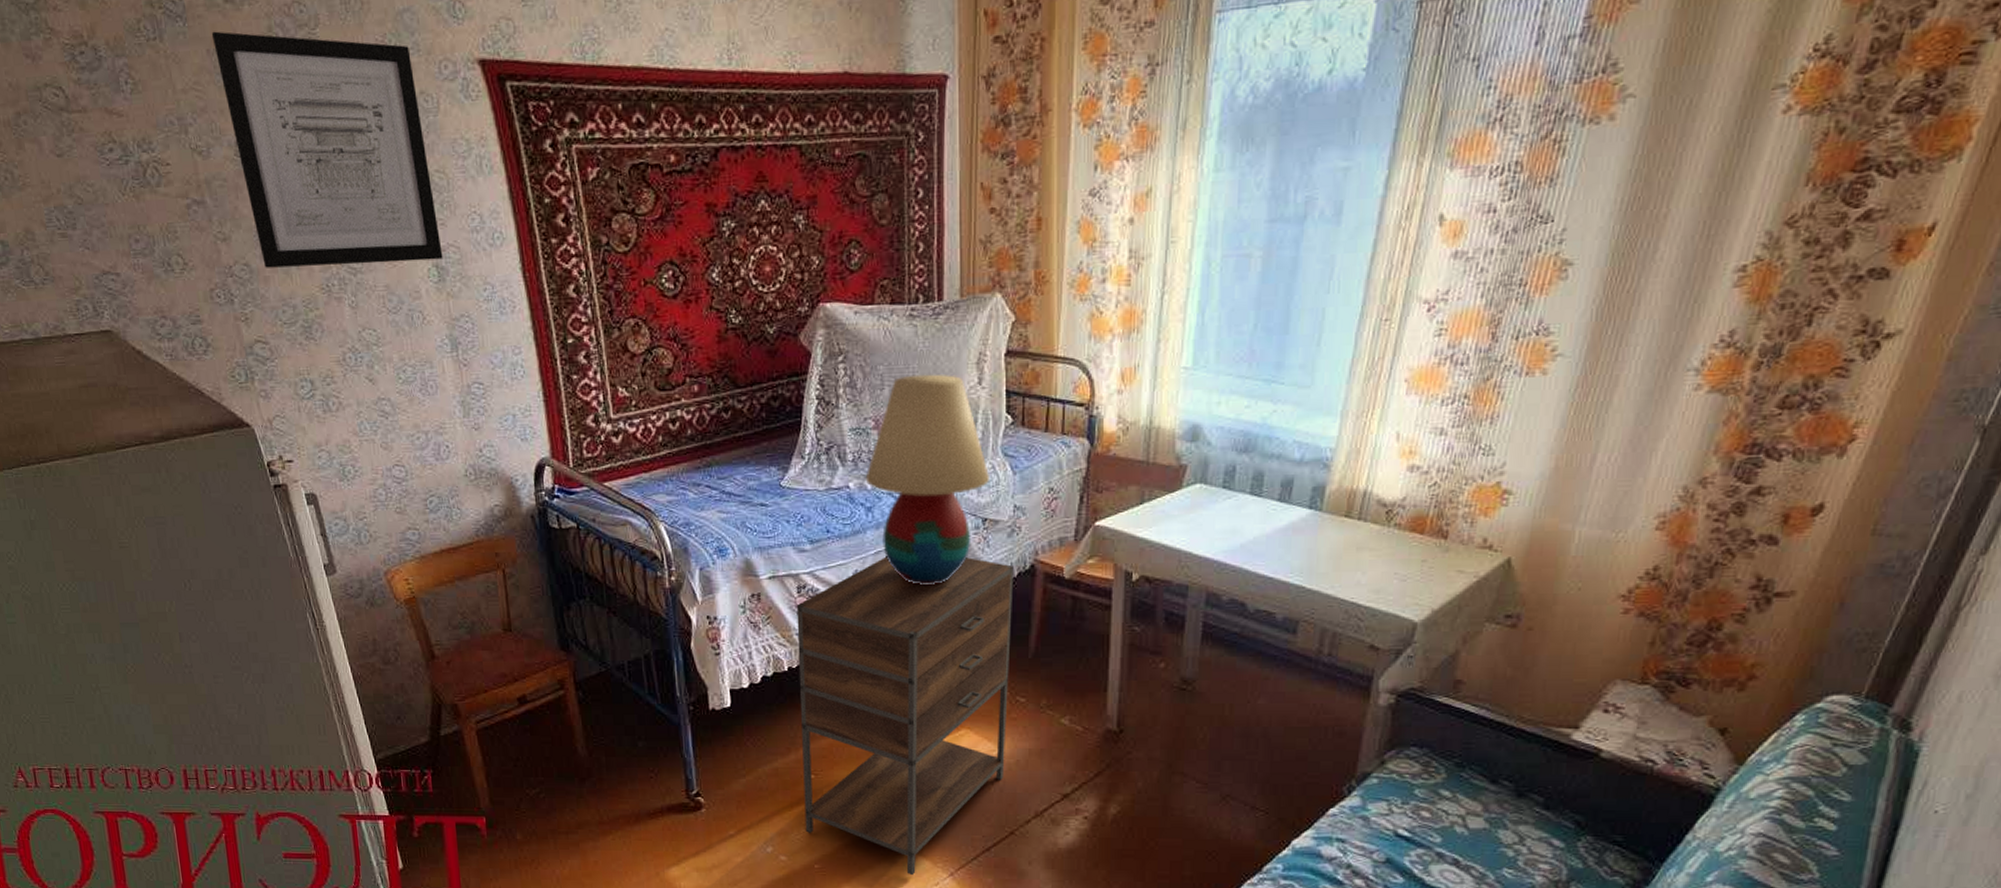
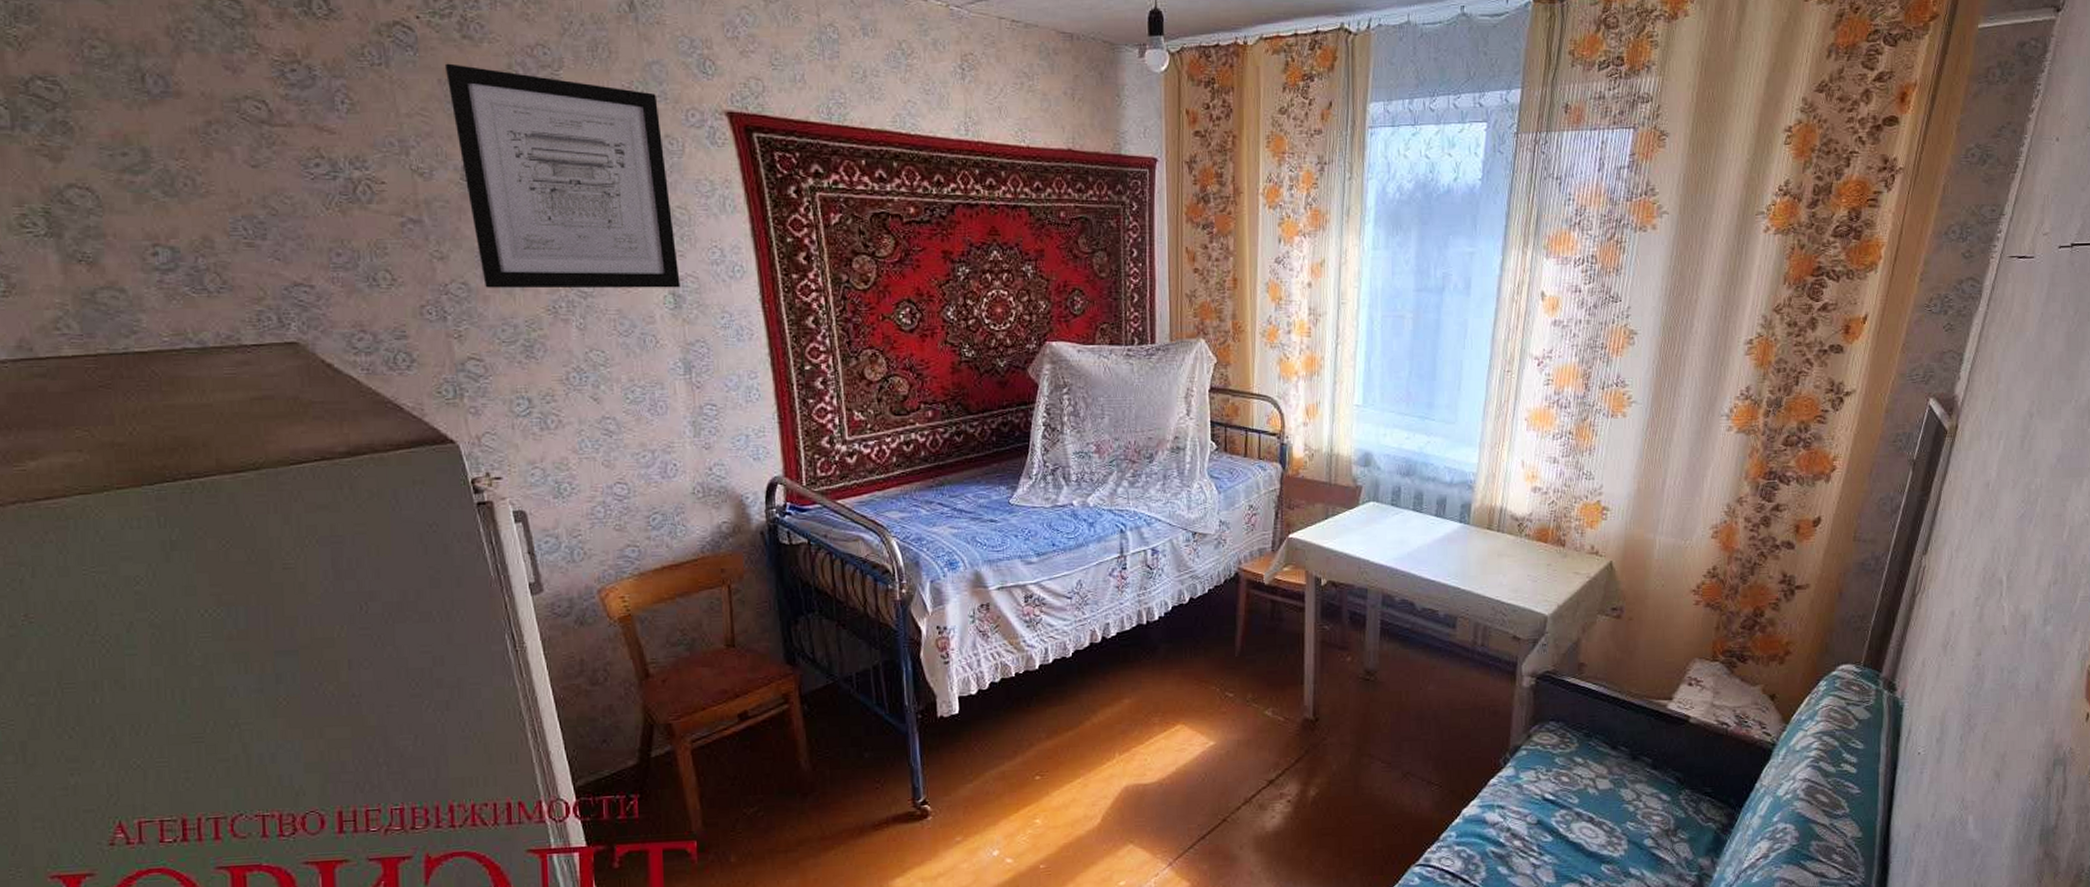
nightstand: present [796,556,1014,876] -> none [1024,567,1221,869]
table lamp: present [865,374,991,585] -> none [1087,406,1199,592]

